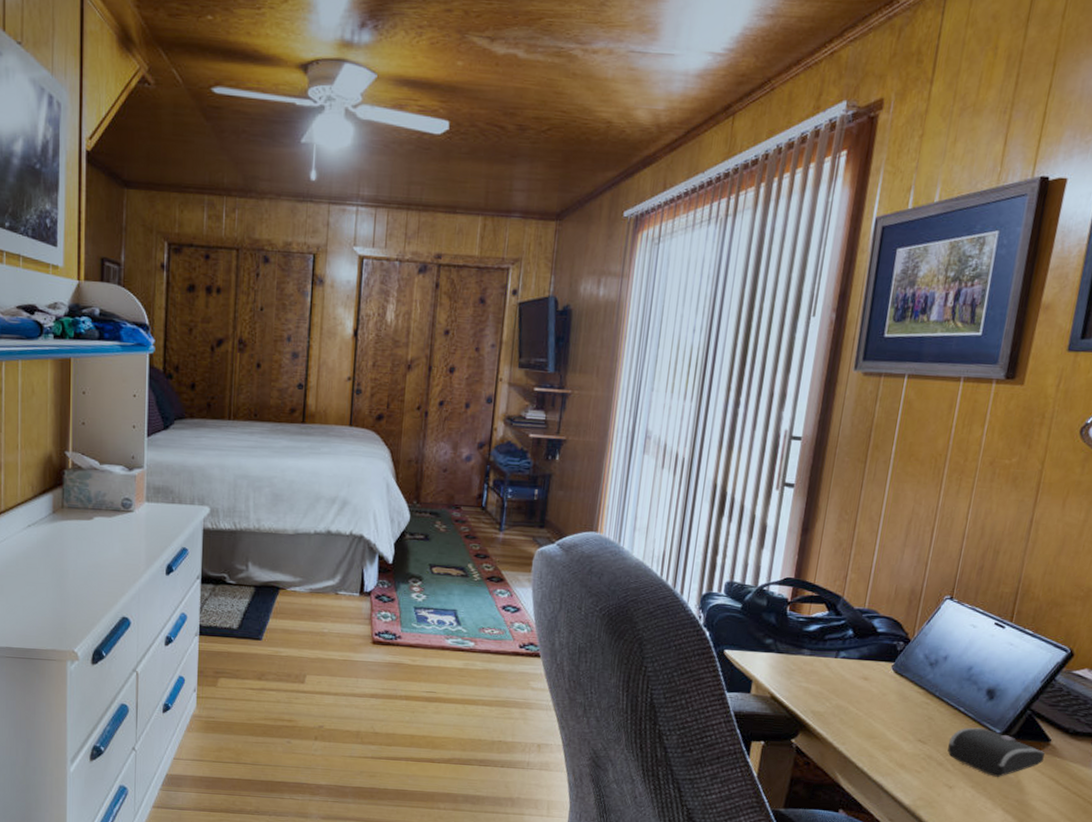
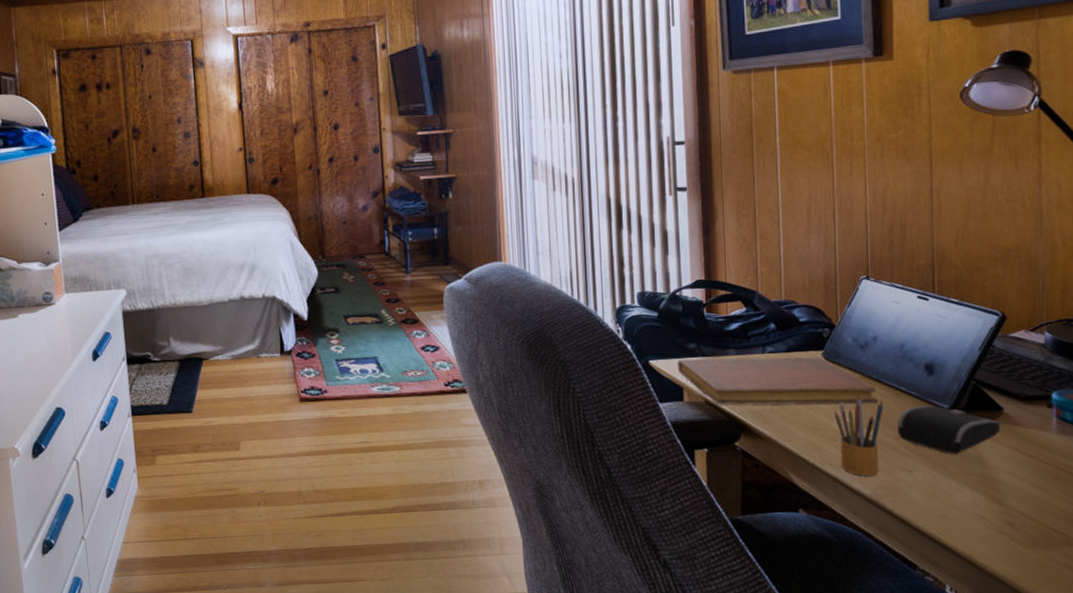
notebook: none [750,653,936,720] -> present [677,356,878,405]
pencil box: none [887,708,940,788] -> present [834,393,883,477]

